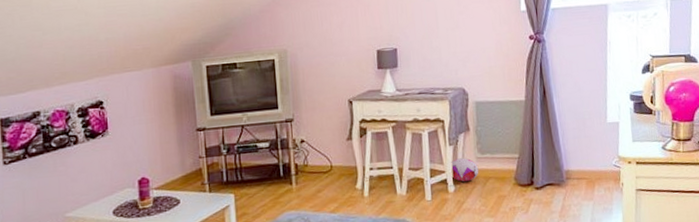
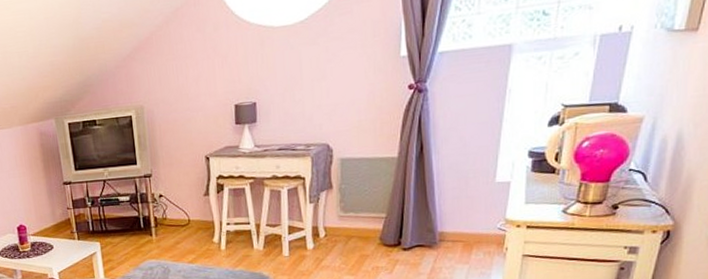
plush toy: present [451,158,479,182] -> none [310,216,341,240]

